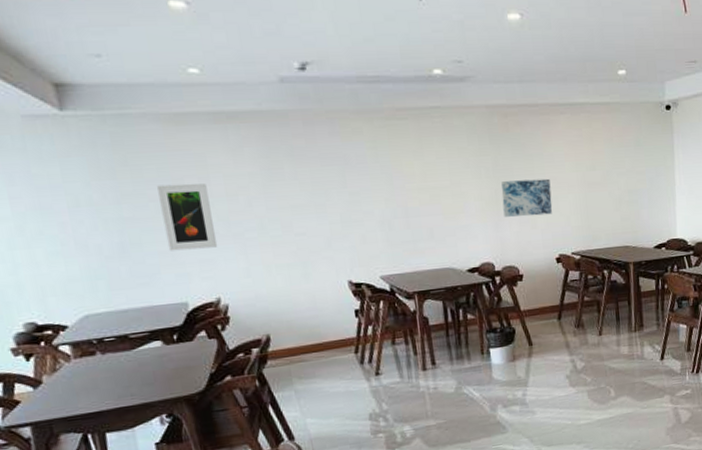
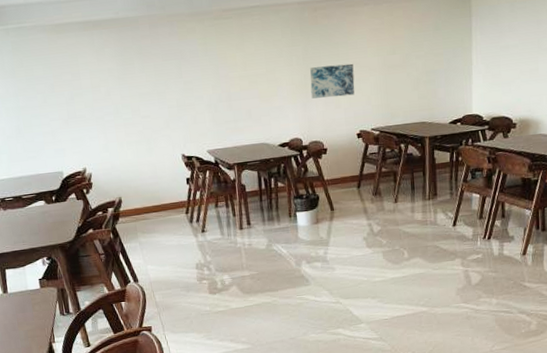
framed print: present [157,183,218,251] -> none [43,78,85,132]

